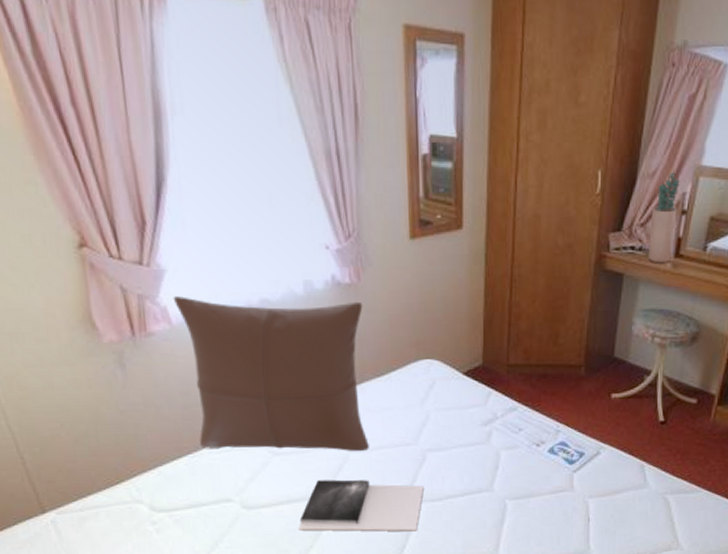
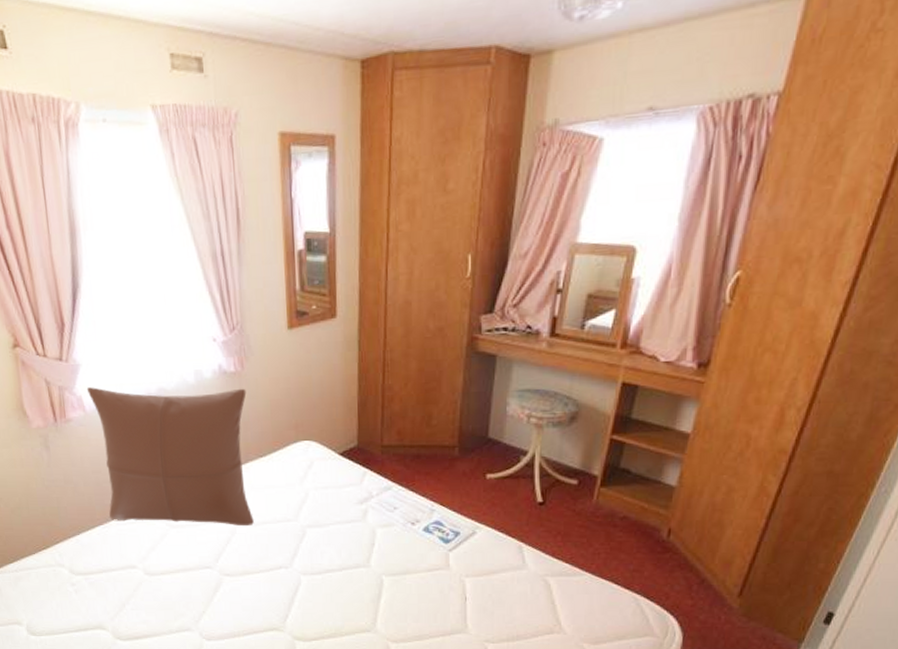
book: present [298,479,424,532] -> none [193,551,304,602]
vase: present [648,167,680,263] -> none [522,246,554,344]

